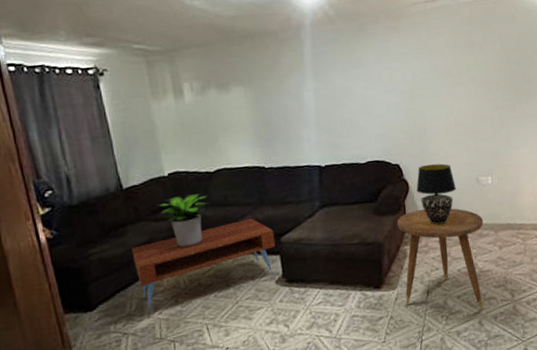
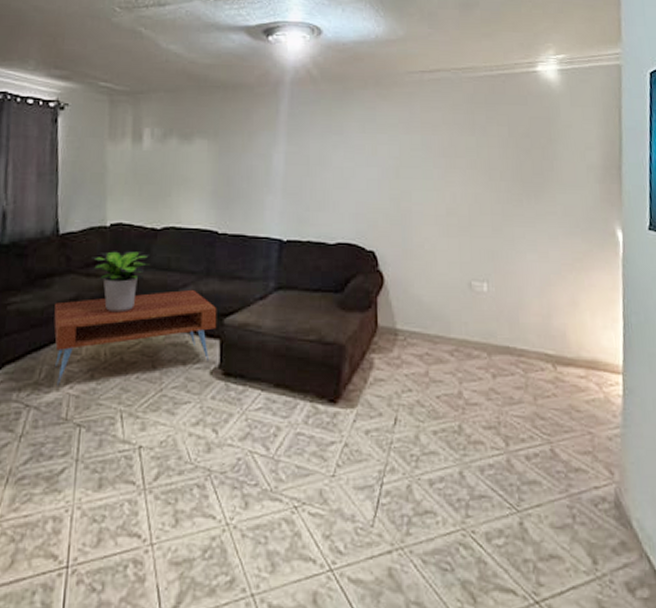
side table: present [396,208,484,311] -> none [364,310,474,457]
table lamp: present [416,163,456,225] -> none [393,257,442,333]

